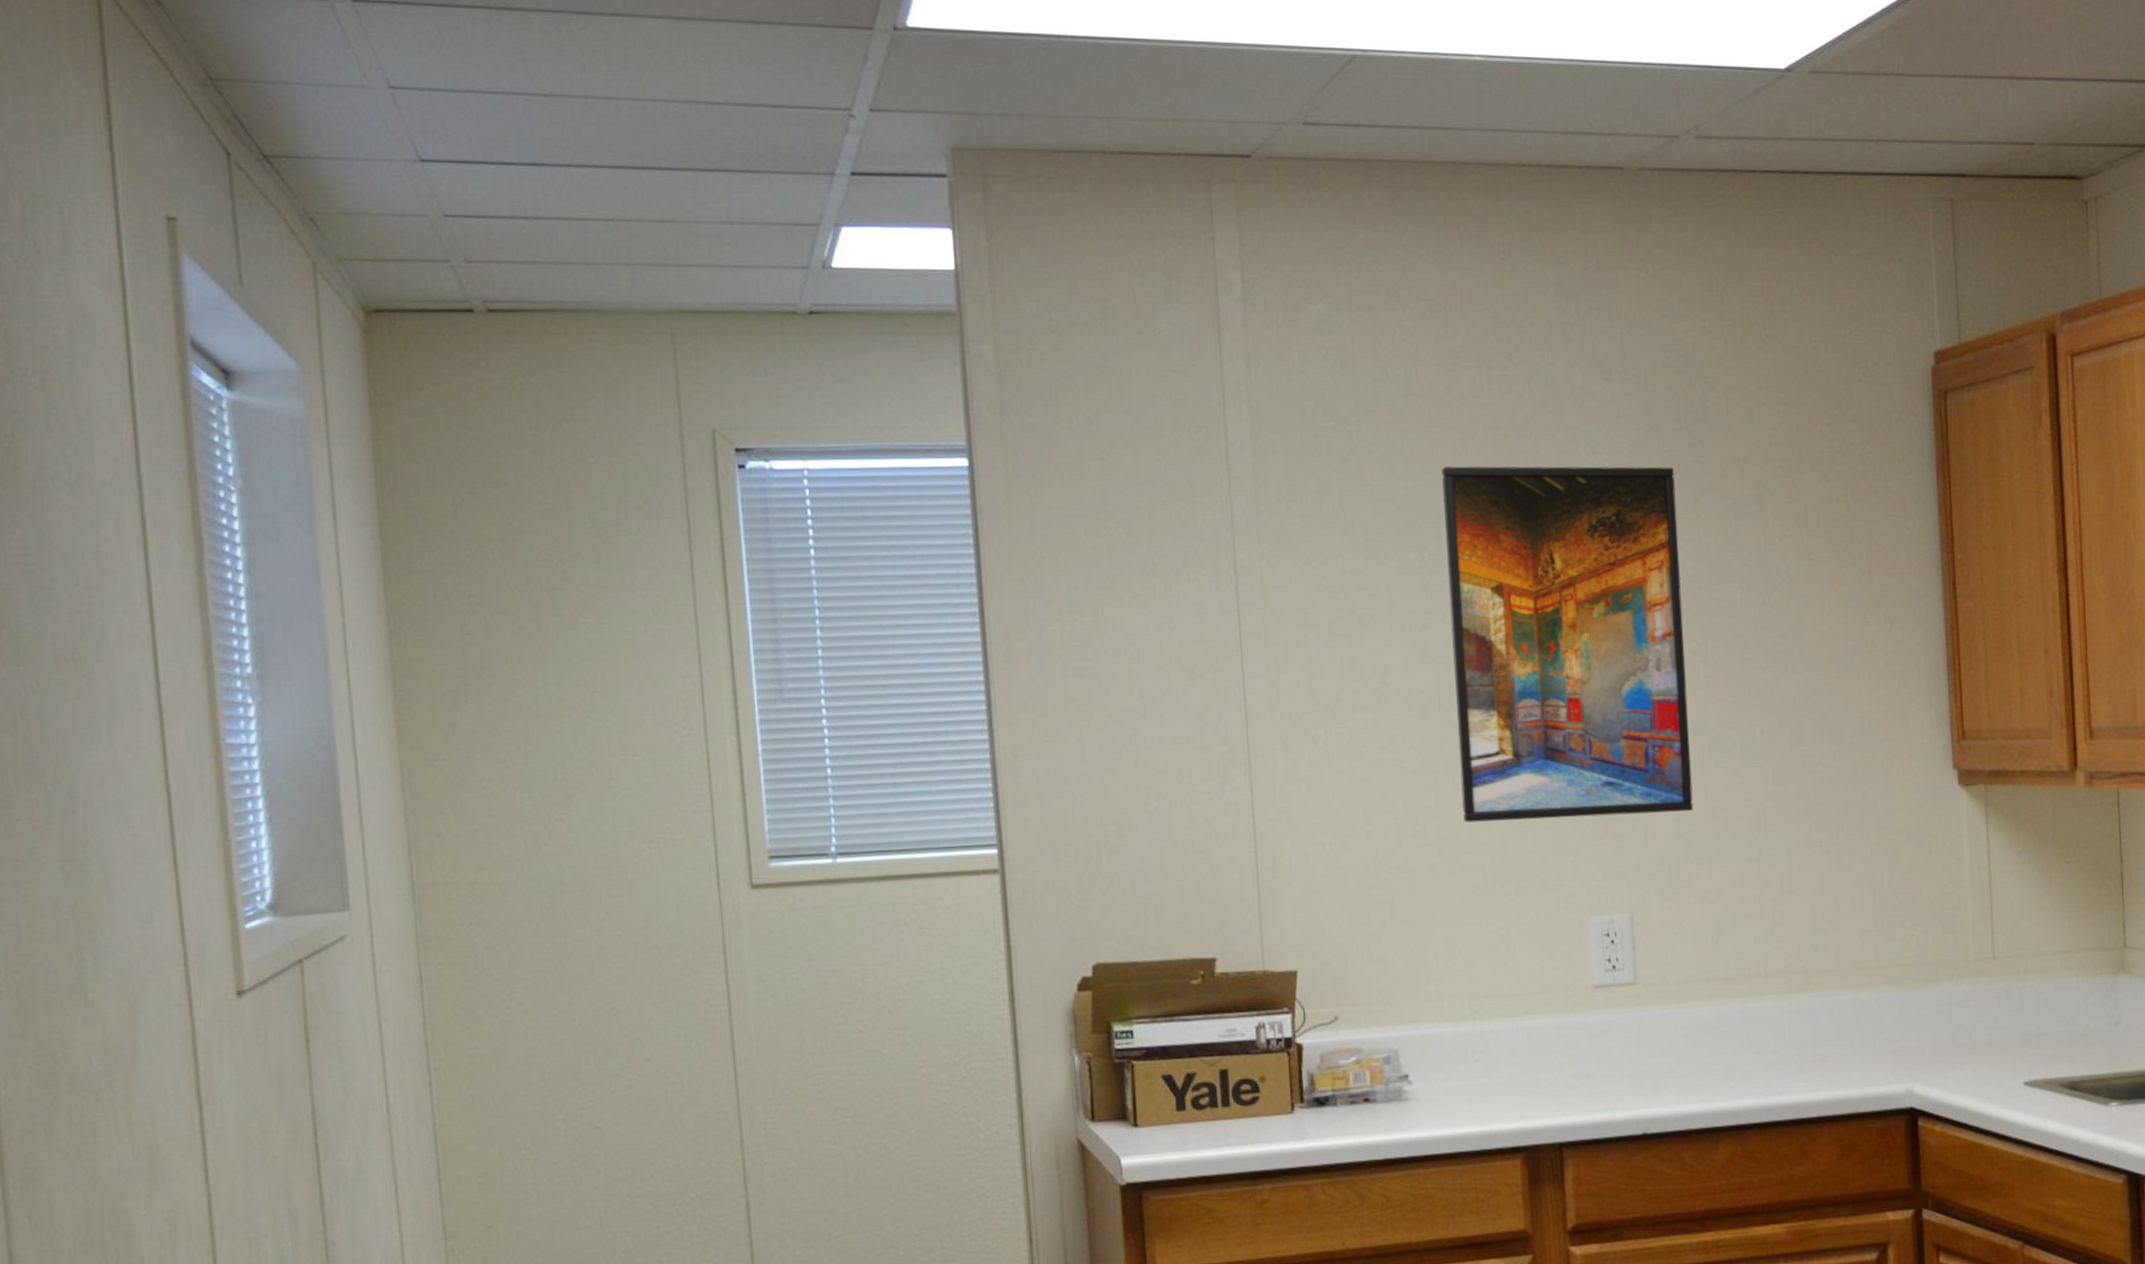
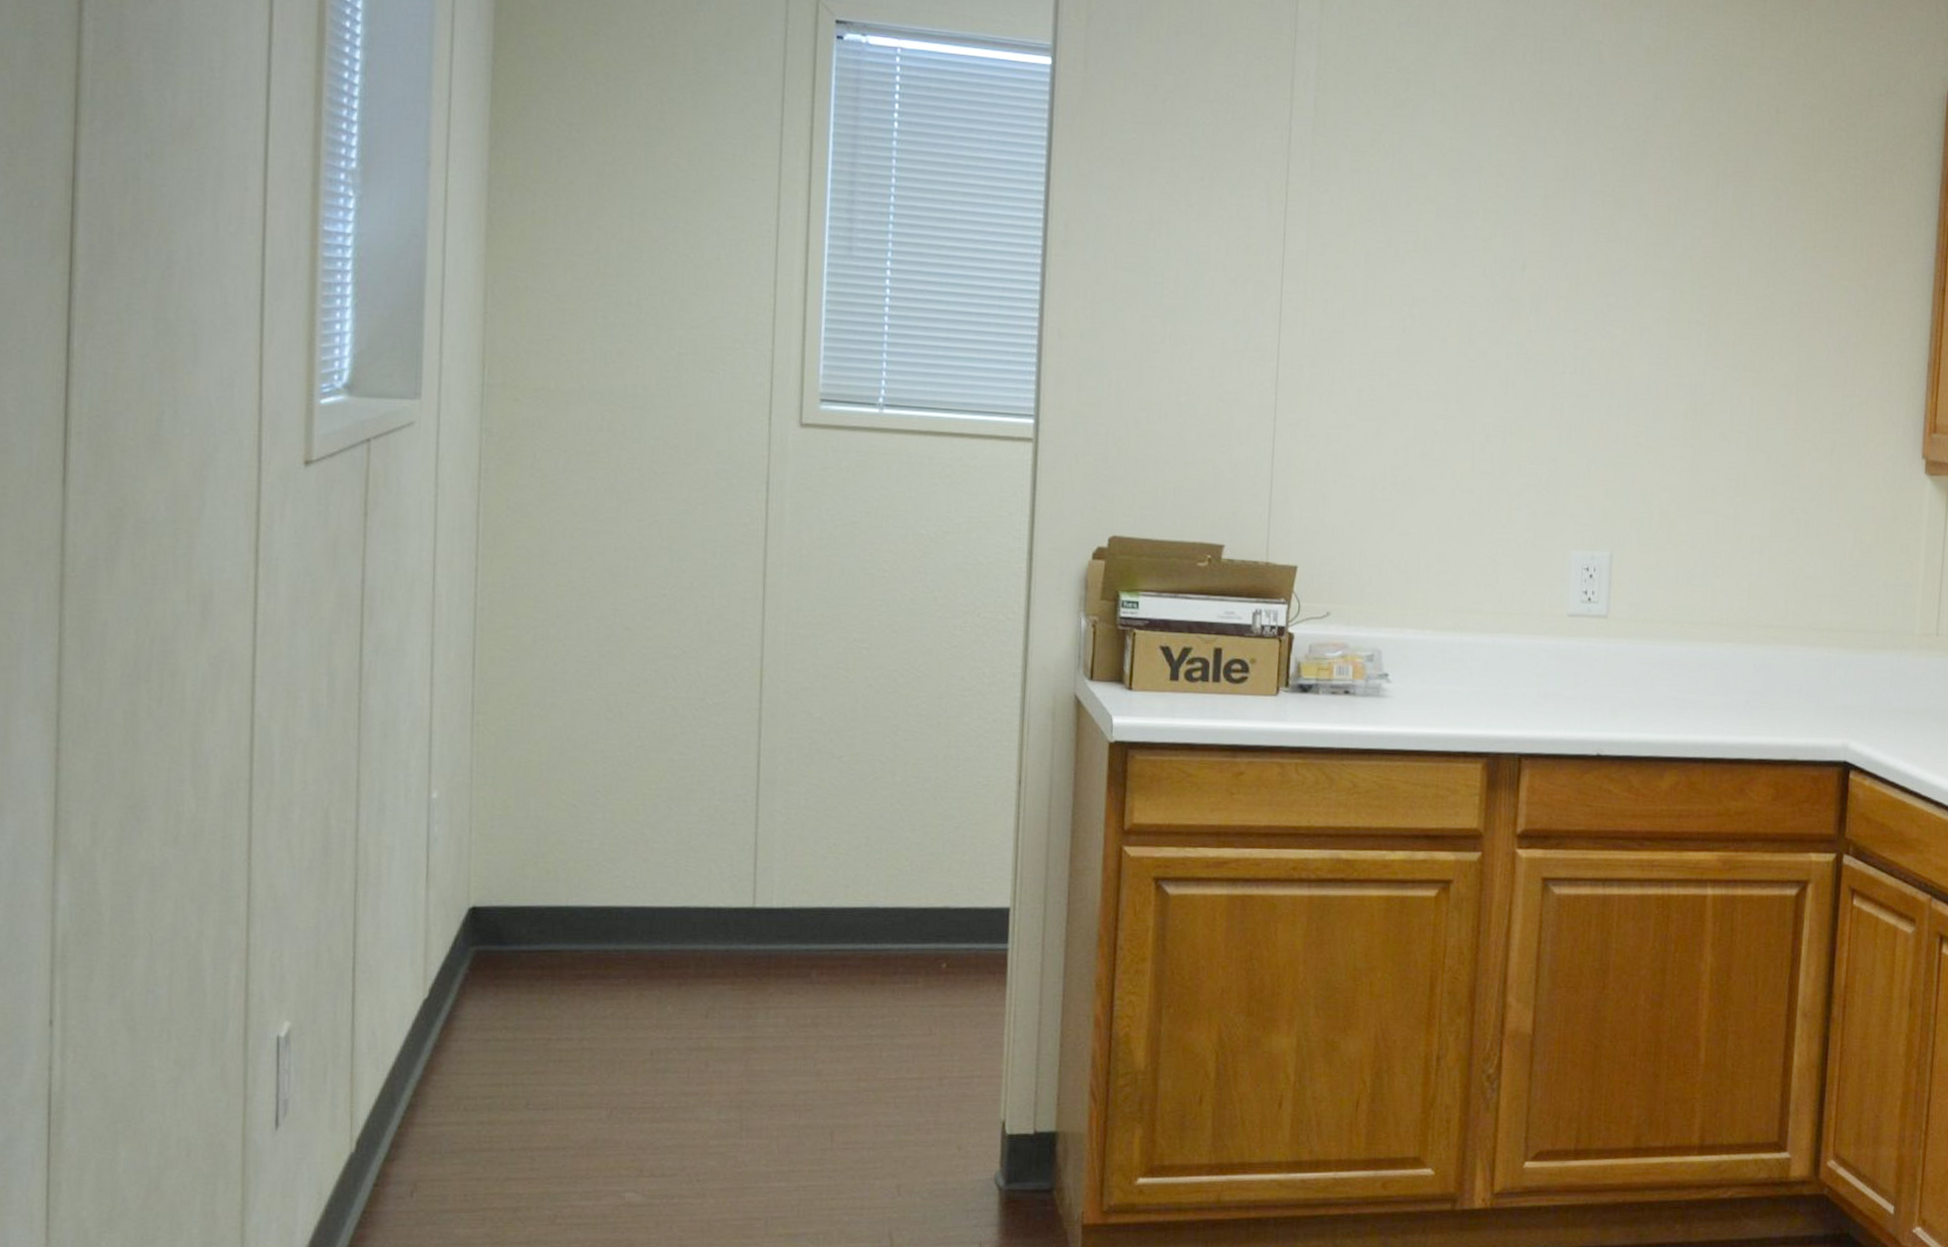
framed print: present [1441,466,1694,823] -> none [1468,123,1701,466]

